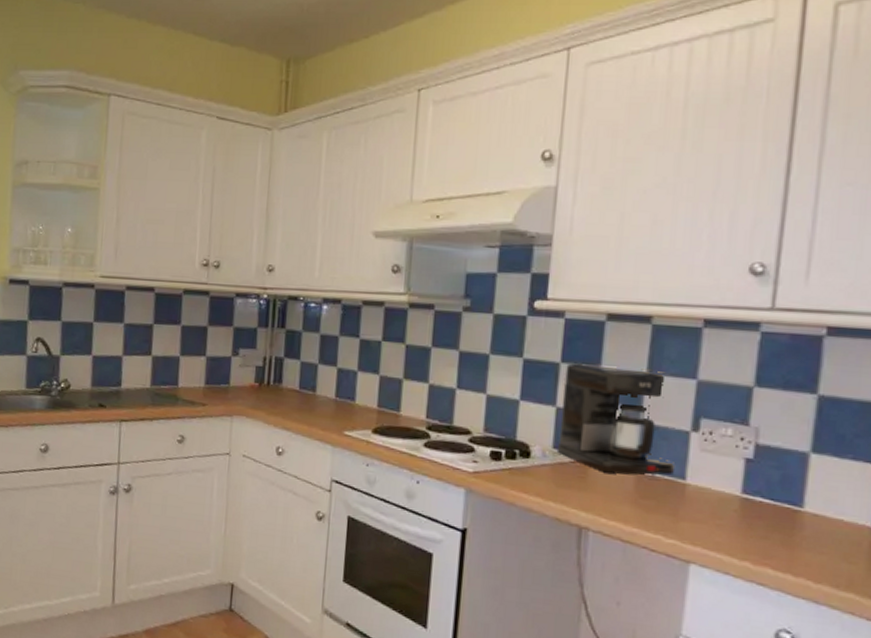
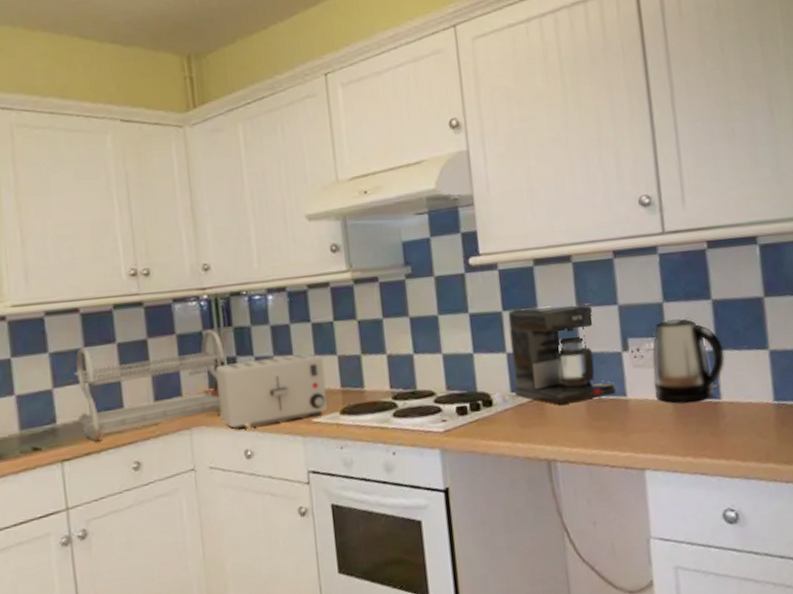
dish rack: none [140,323,276,410] -> present [74,330,228,442]
toaster: none [260,363,365,430] -> present [215,353,328,432]
kettle: none [720,406,819,505] -> present [652,317,724,403]

